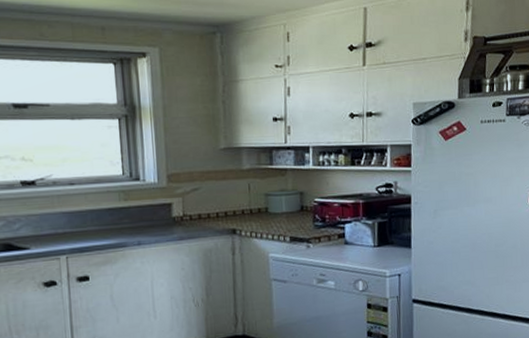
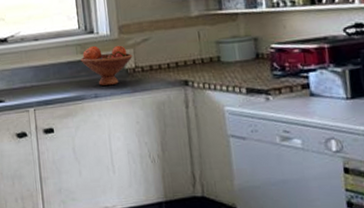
fruit bowl: none [123,192,181,234] -> present [80,45,133,86]

